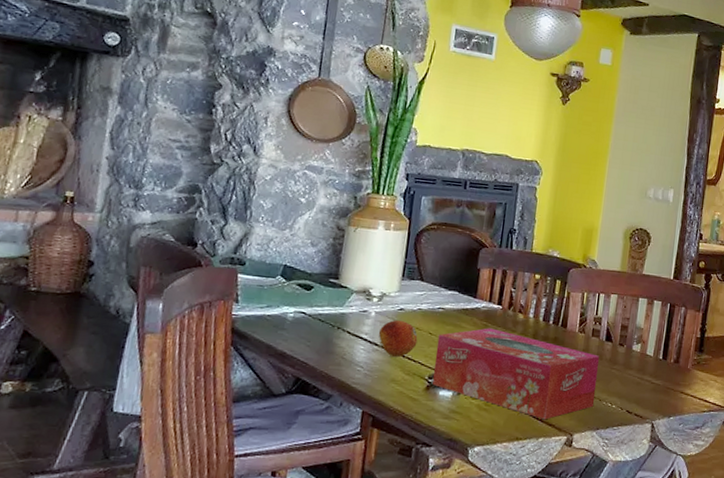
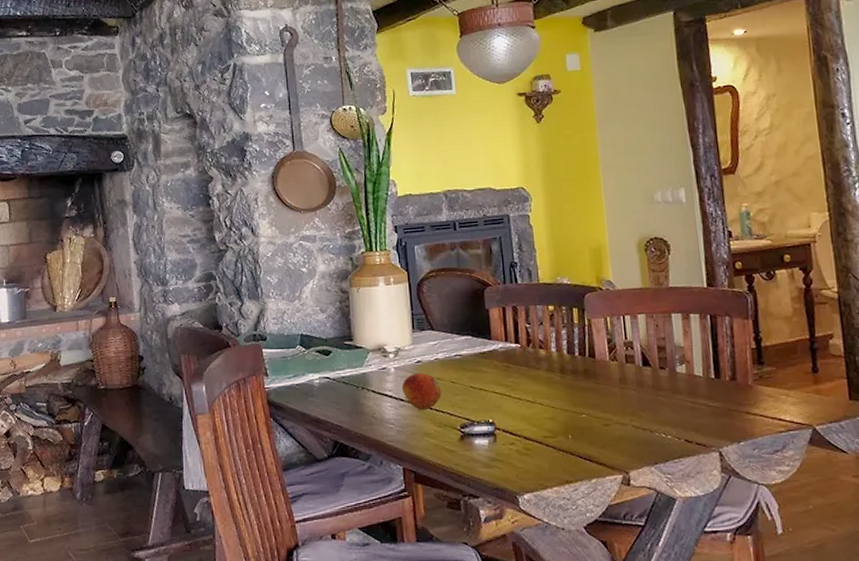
tissue box: present [432,328,600,420] -> none [461,368,646,459]

